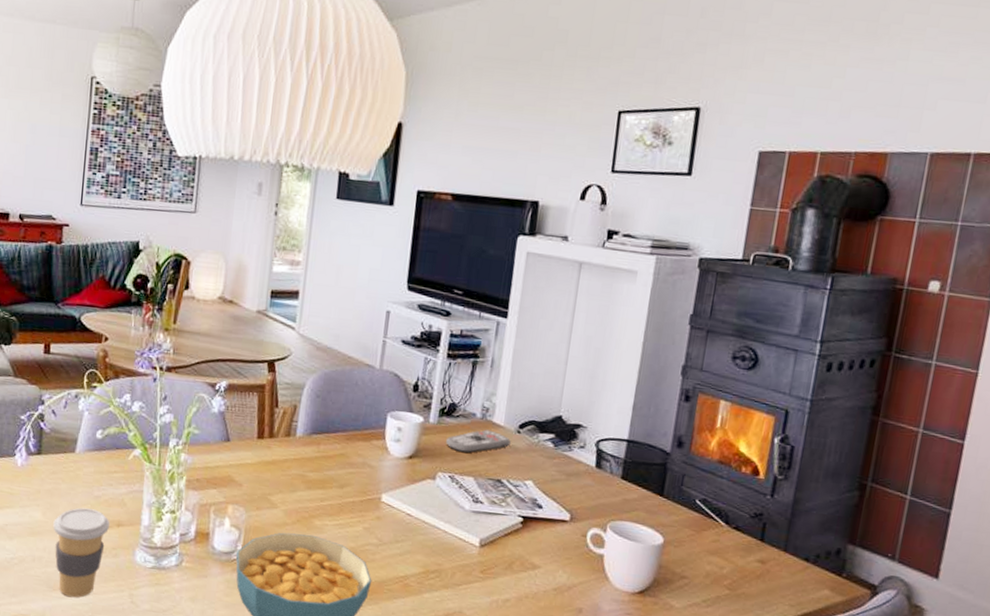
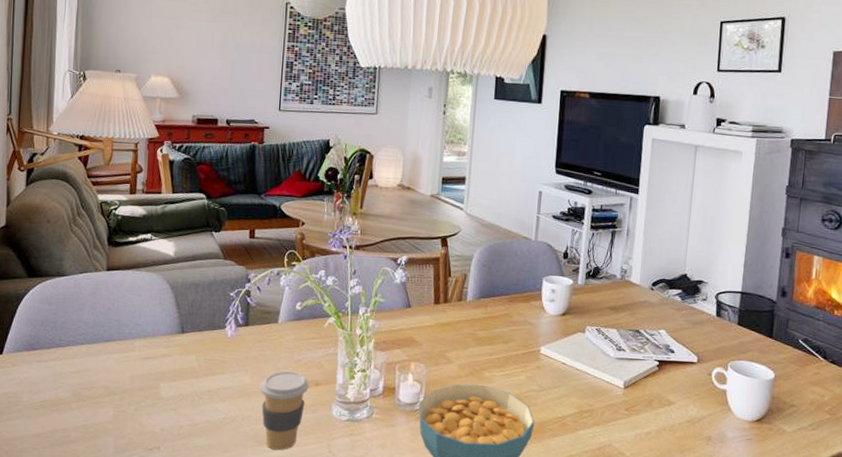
remote control: present [445,429,511,454] -> none [591,288,646,309]

